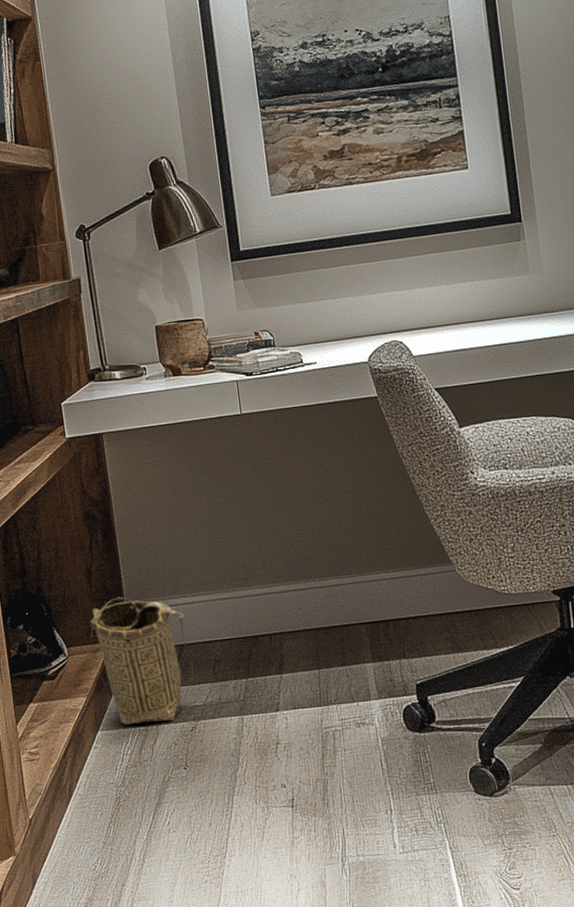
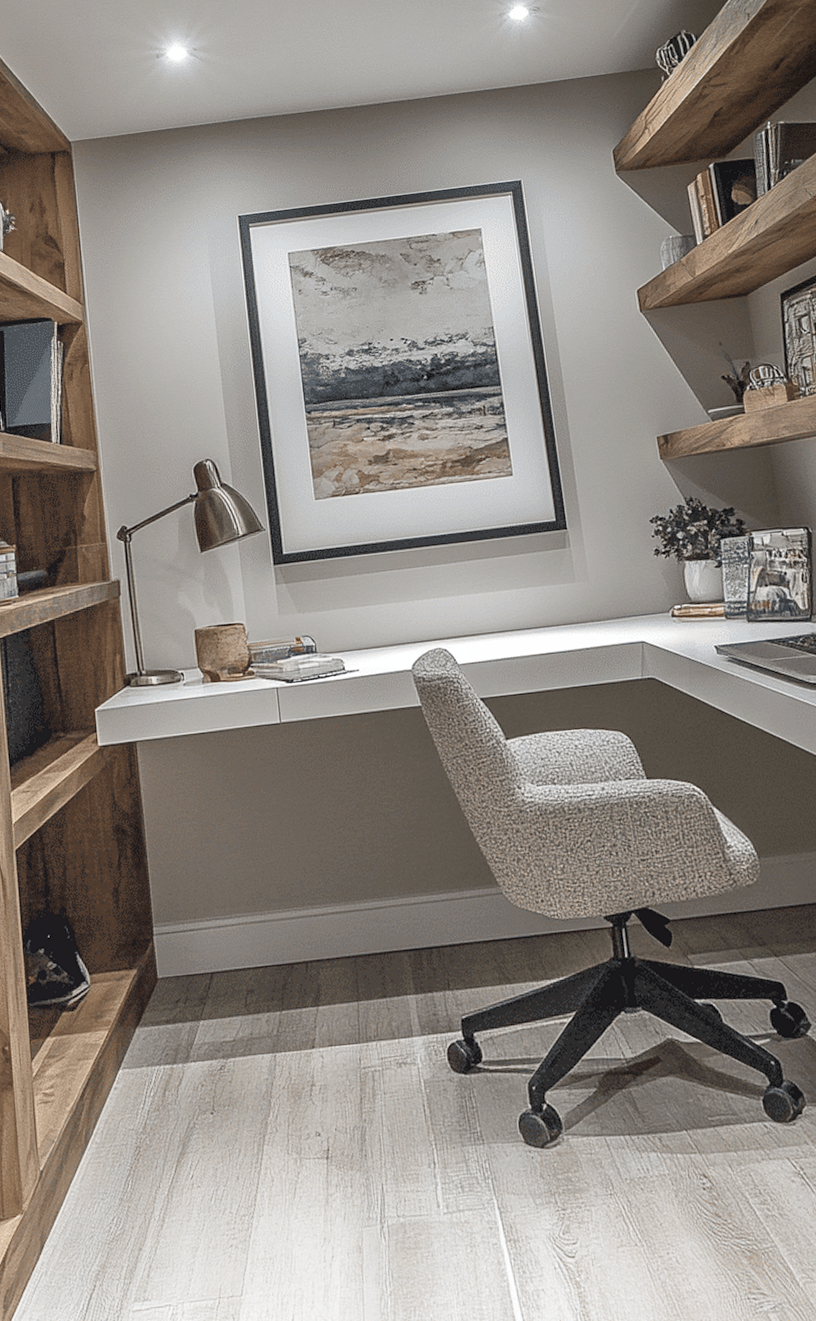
basket: present [89,597,194,726] -> none [114,918,224,1063]

